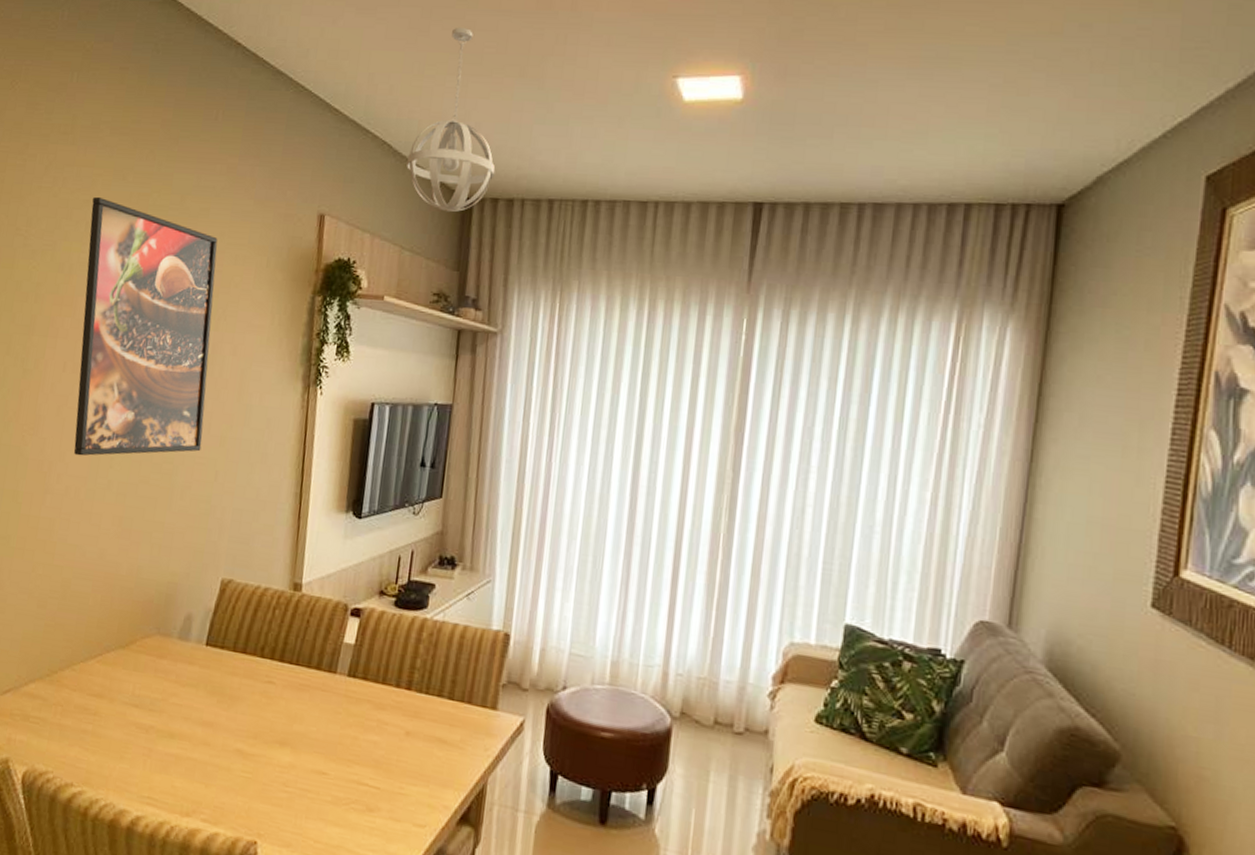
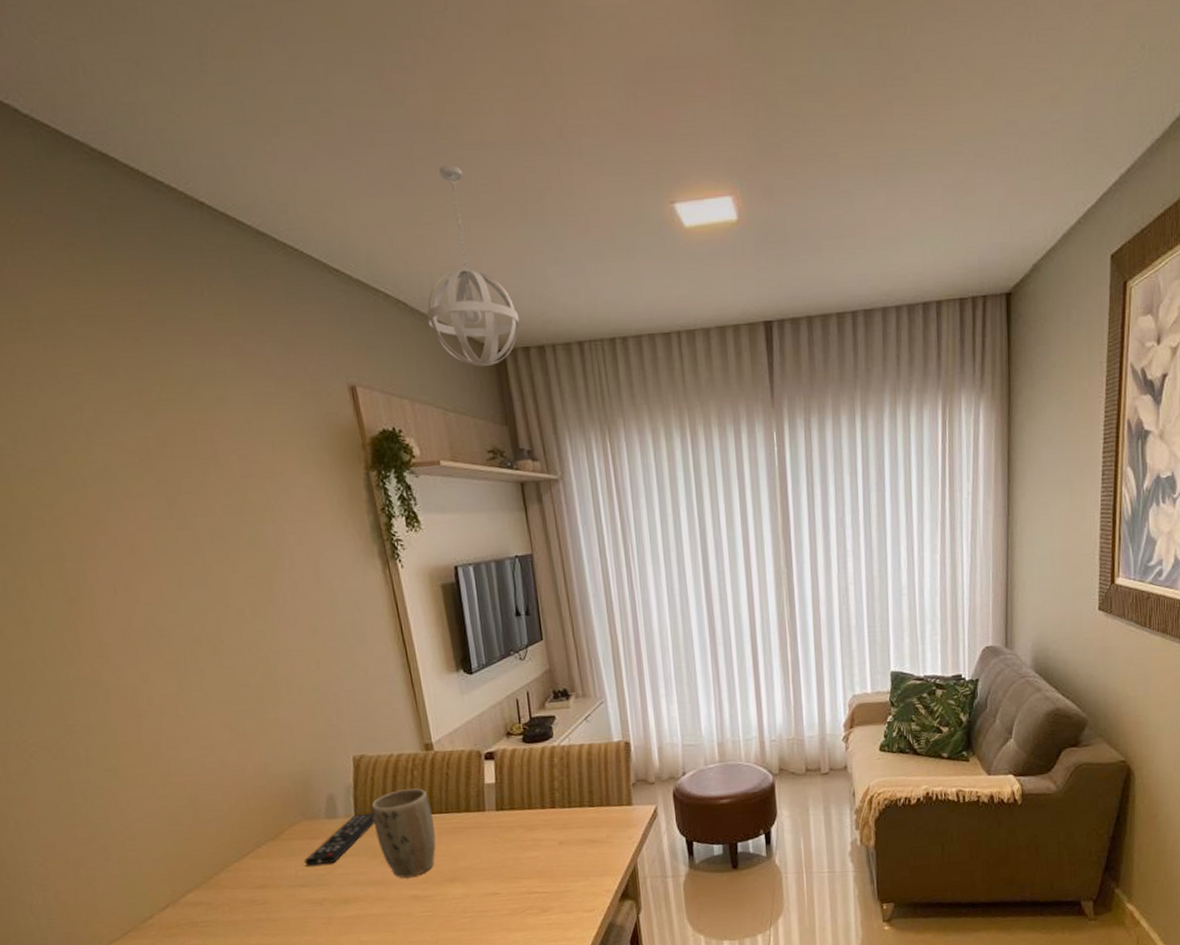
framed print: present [73,196,218,456] -> none [83,398,295,675]
remote control: none [144,641,224,689] -> present [304,812,375,866]
plant pot: none [220,626,283,728] -> present [371,788,436,878]

